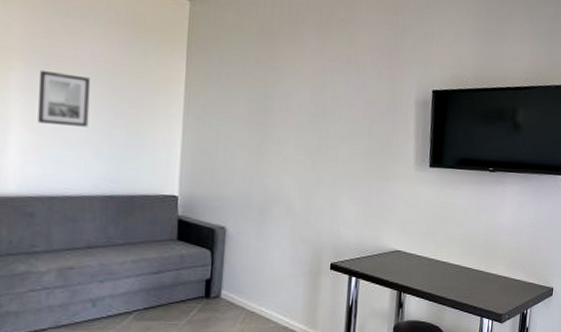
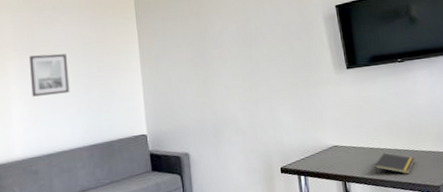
notepad: none [436,268,483,295] -> present [374,152,415,174]

